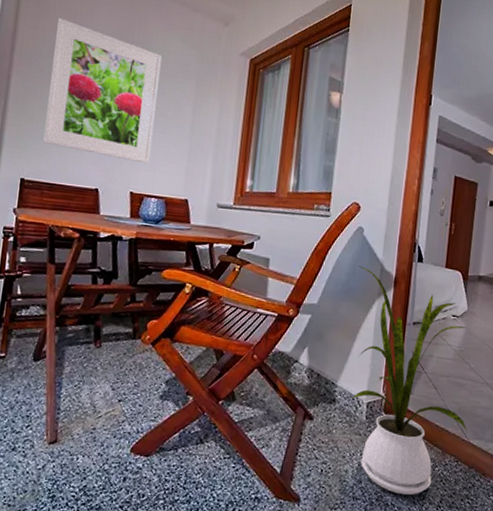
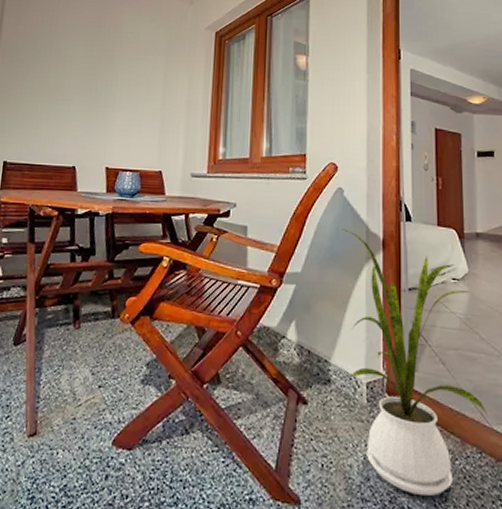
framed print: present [43,17,162,164] -> none [24,12,132,139]

